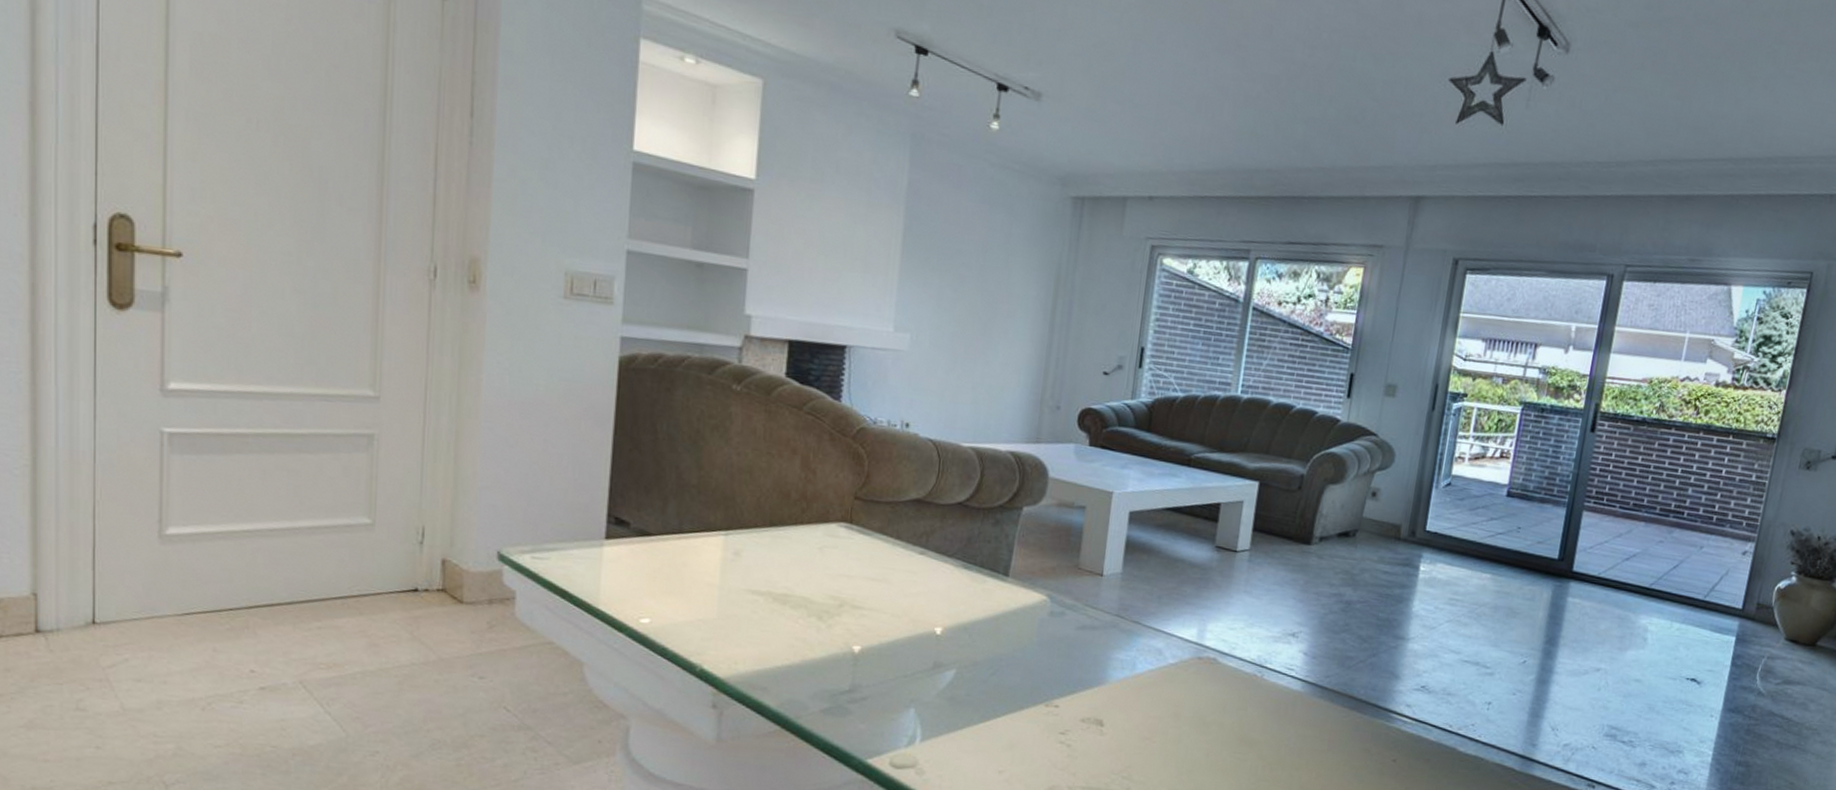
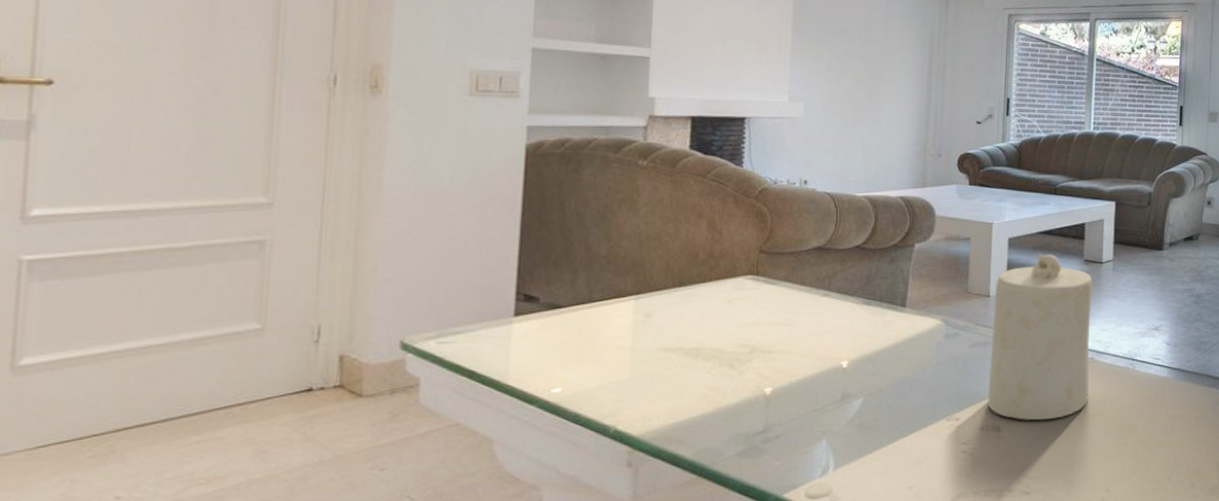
candle: none [1091,532,1224,721] -> present [987,253,1093,420]

